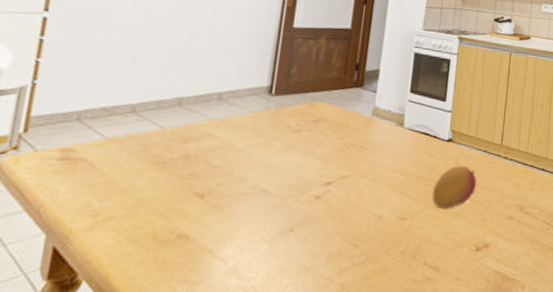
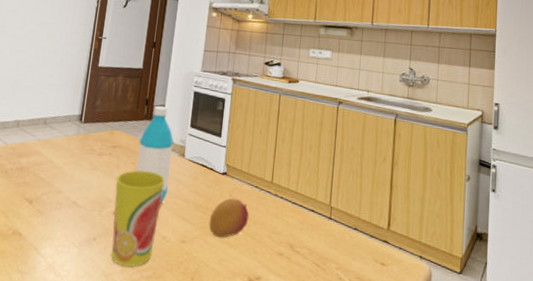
cup: none [313,145,380,256] -> present [110,170,165,267]
water bottle: none [344,70,391,180] -> present [136,105,174,204]

